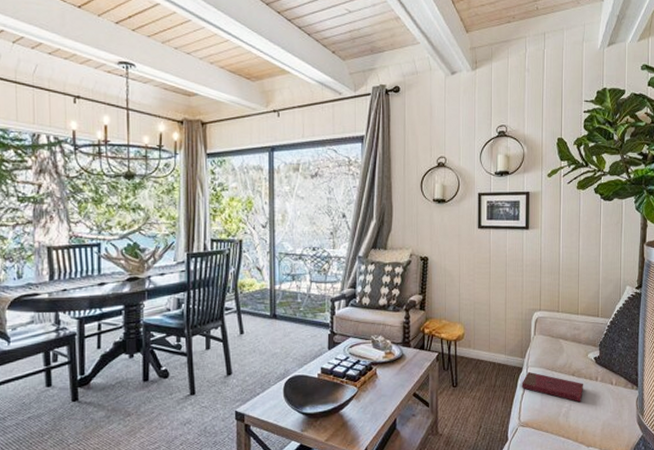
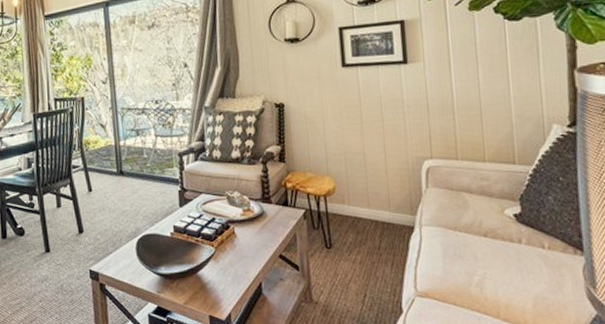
book: present [522,371,584,402] -> none [415,231,503,270]

